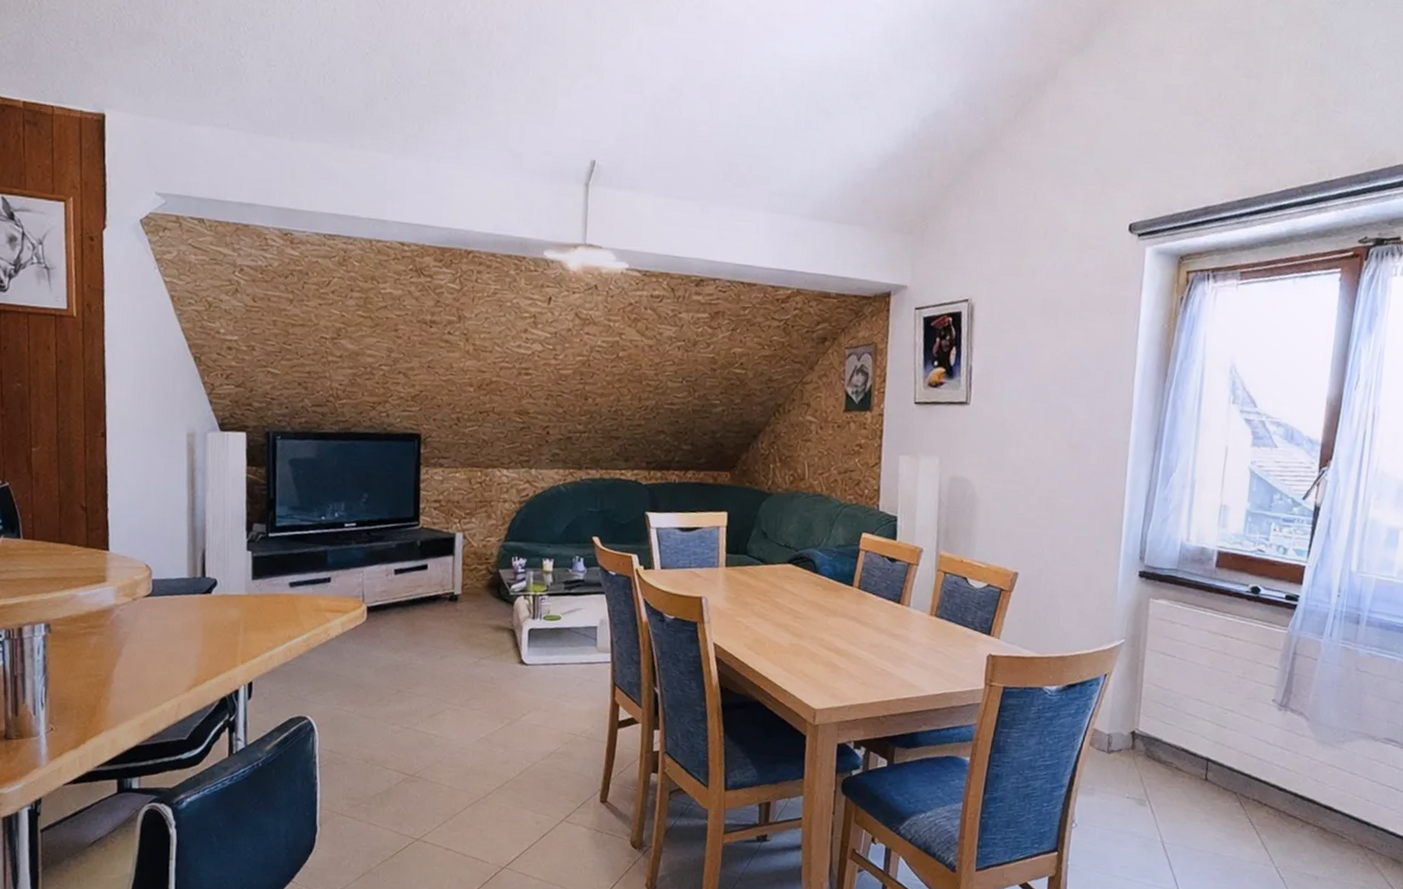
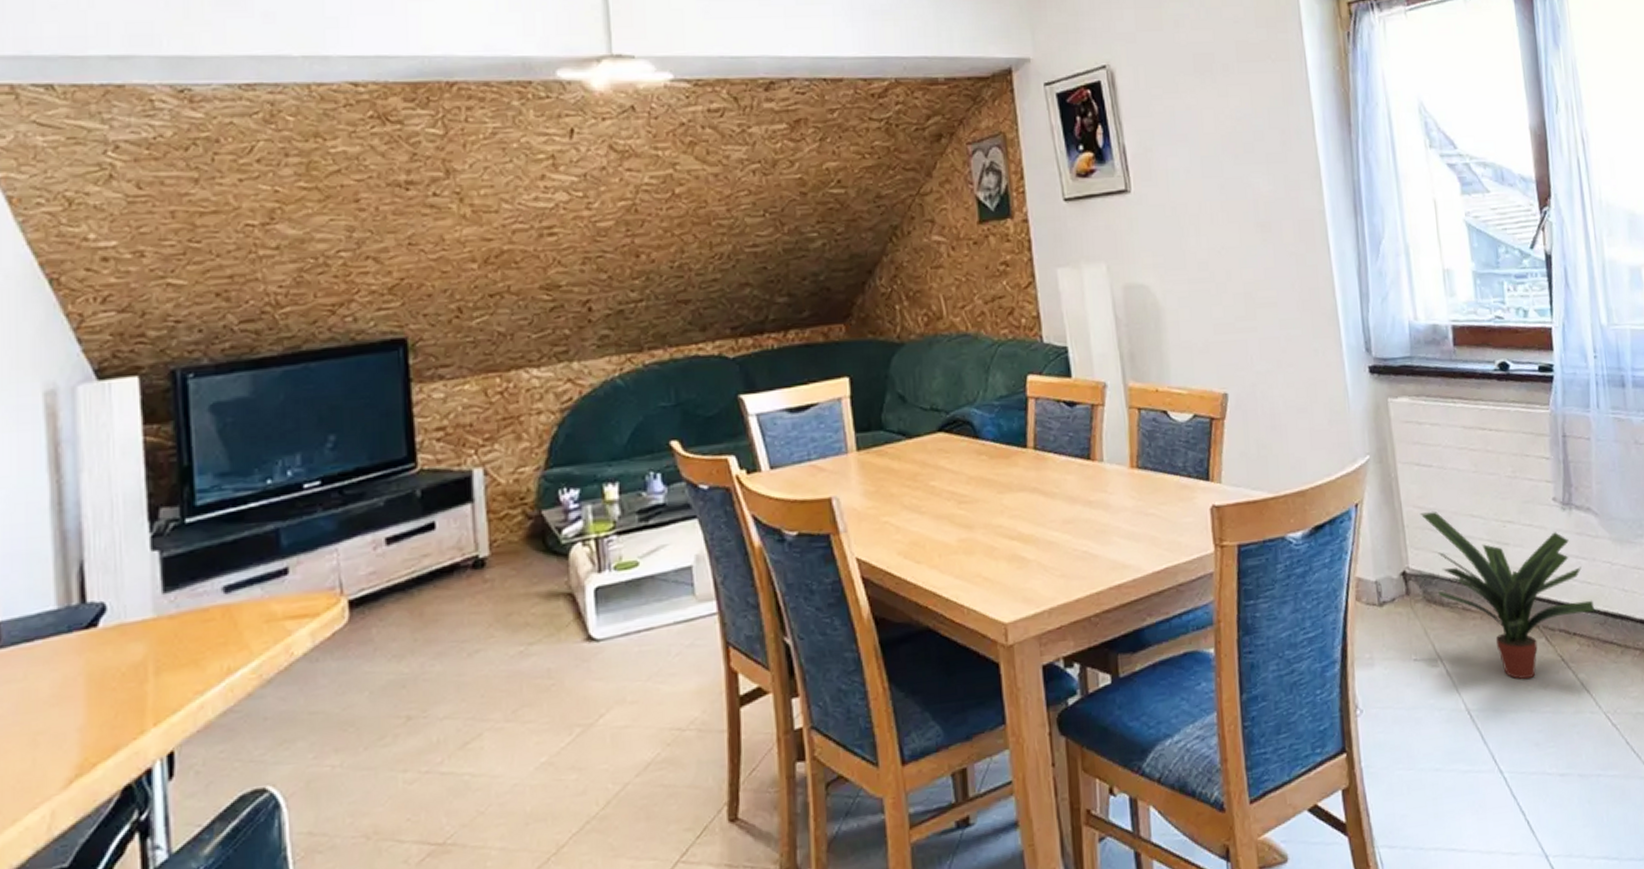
potted plant: none [1156,691,1288,830] -> present [1420,512,1594,680]

